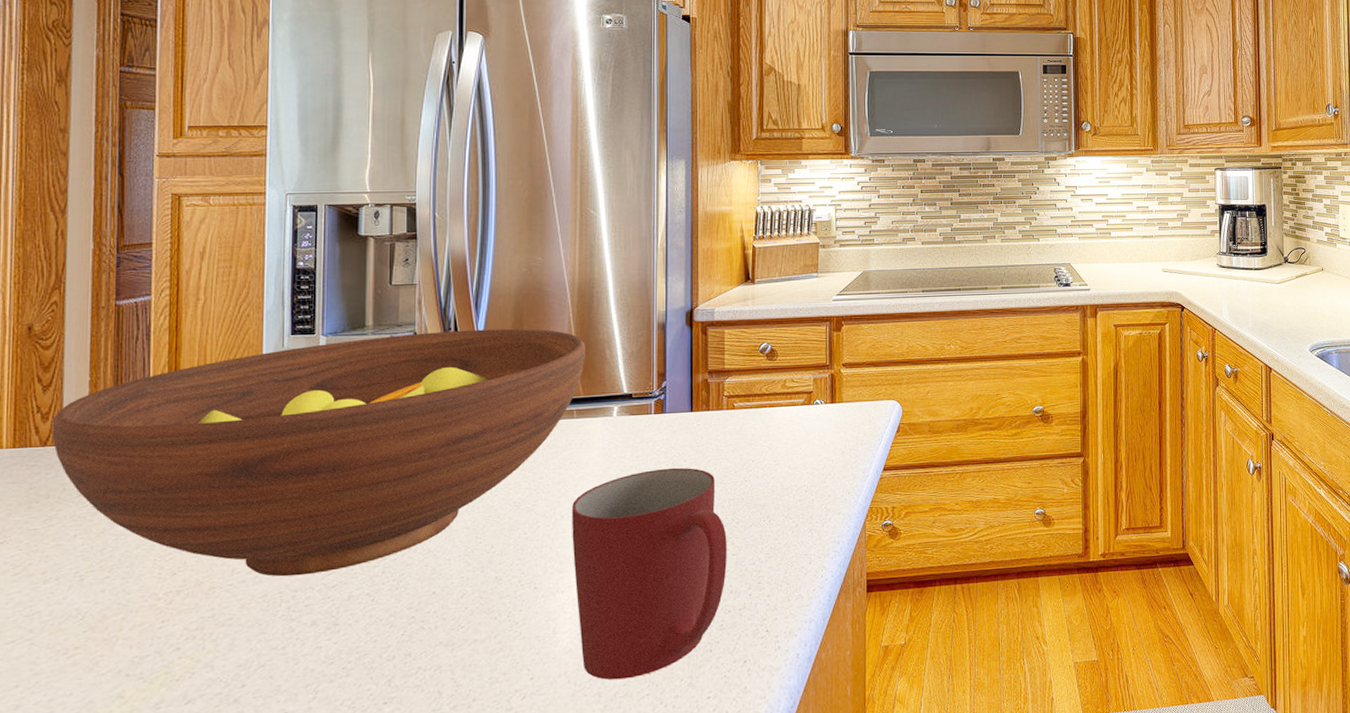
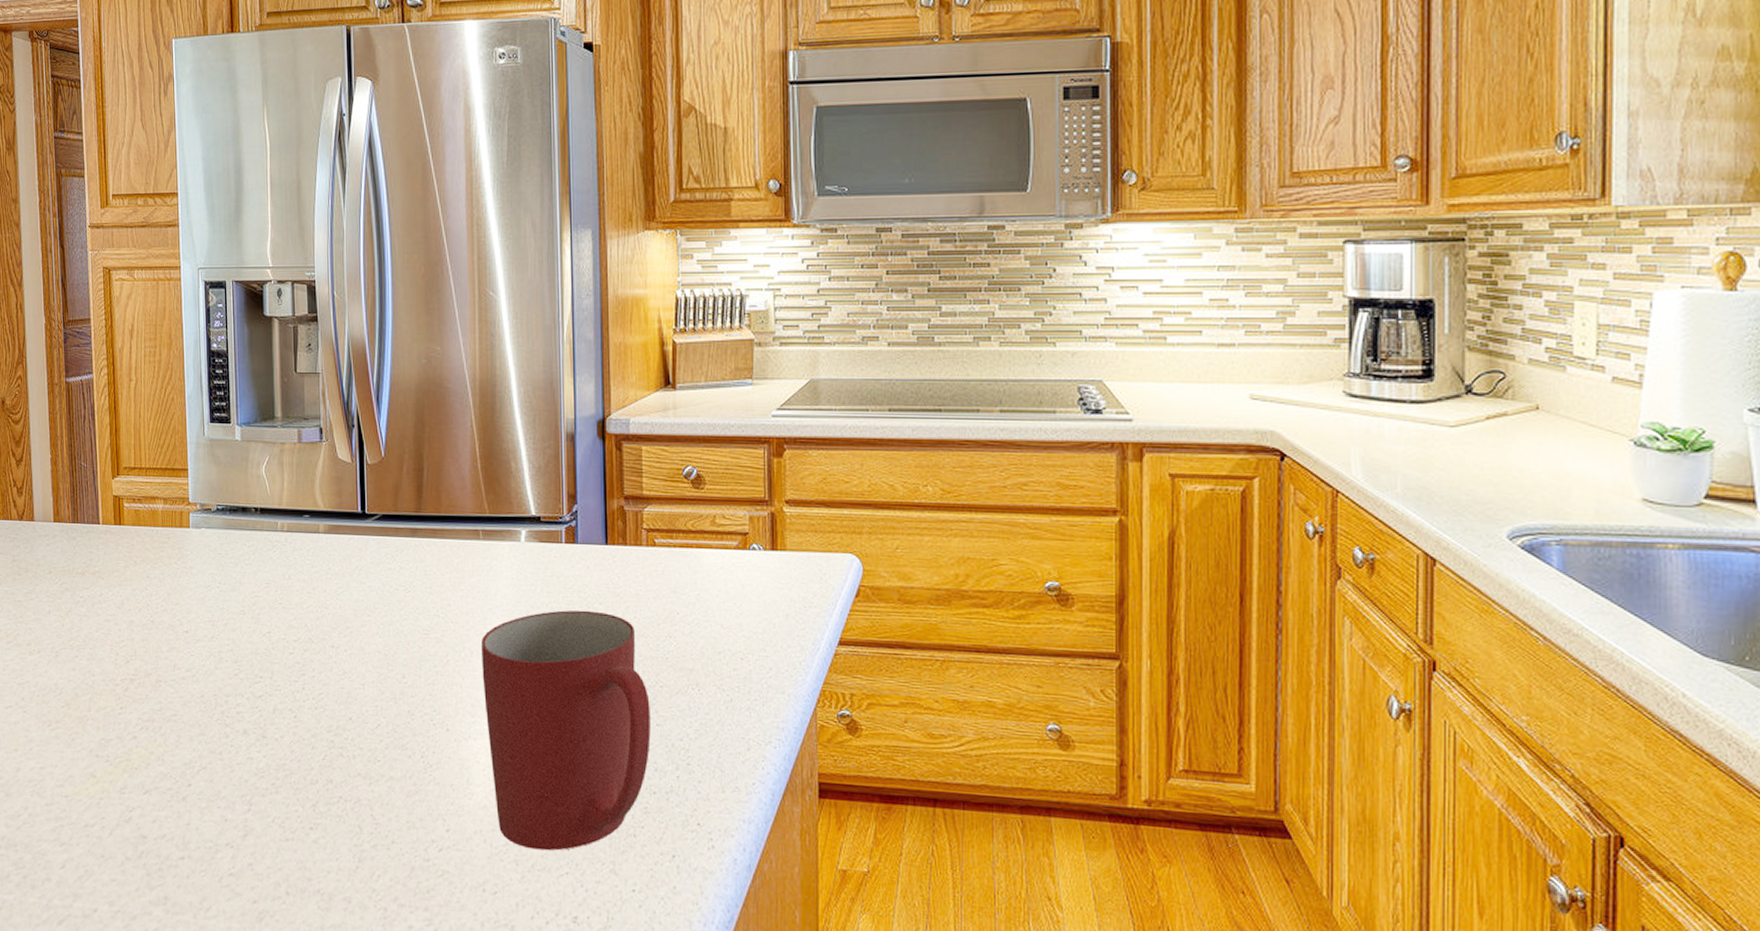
fruit bowl: present [52,328,585,577] -> none [25,428,490,681]

